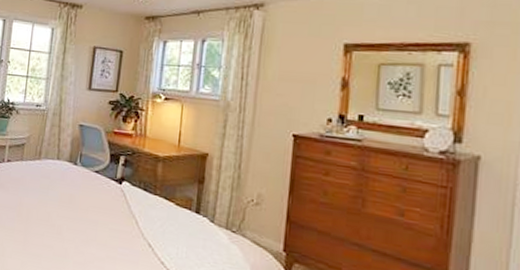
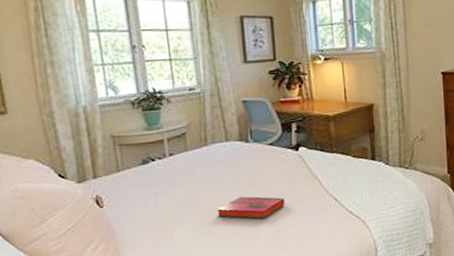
hardback book: none [35,216,99,244] -> present [217,196,286,219]

